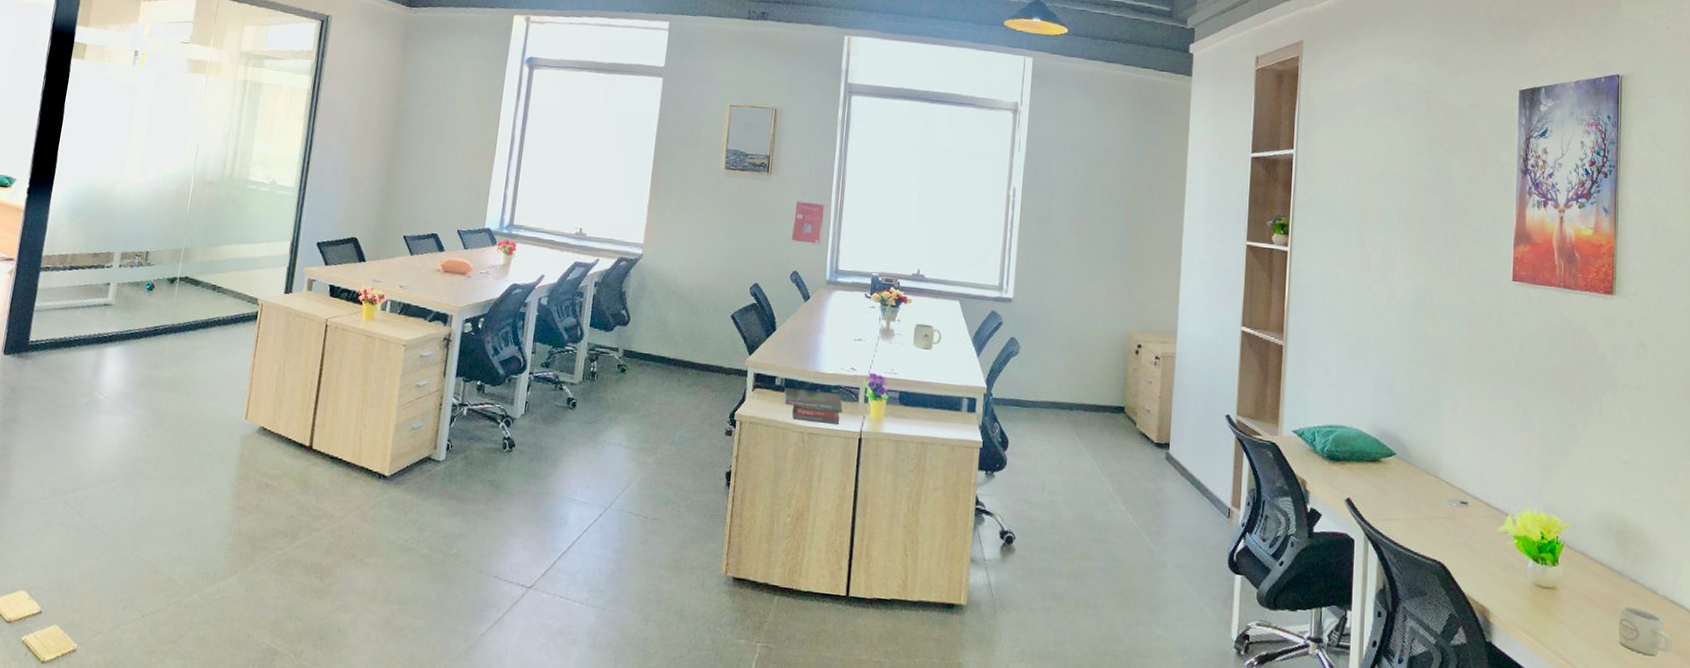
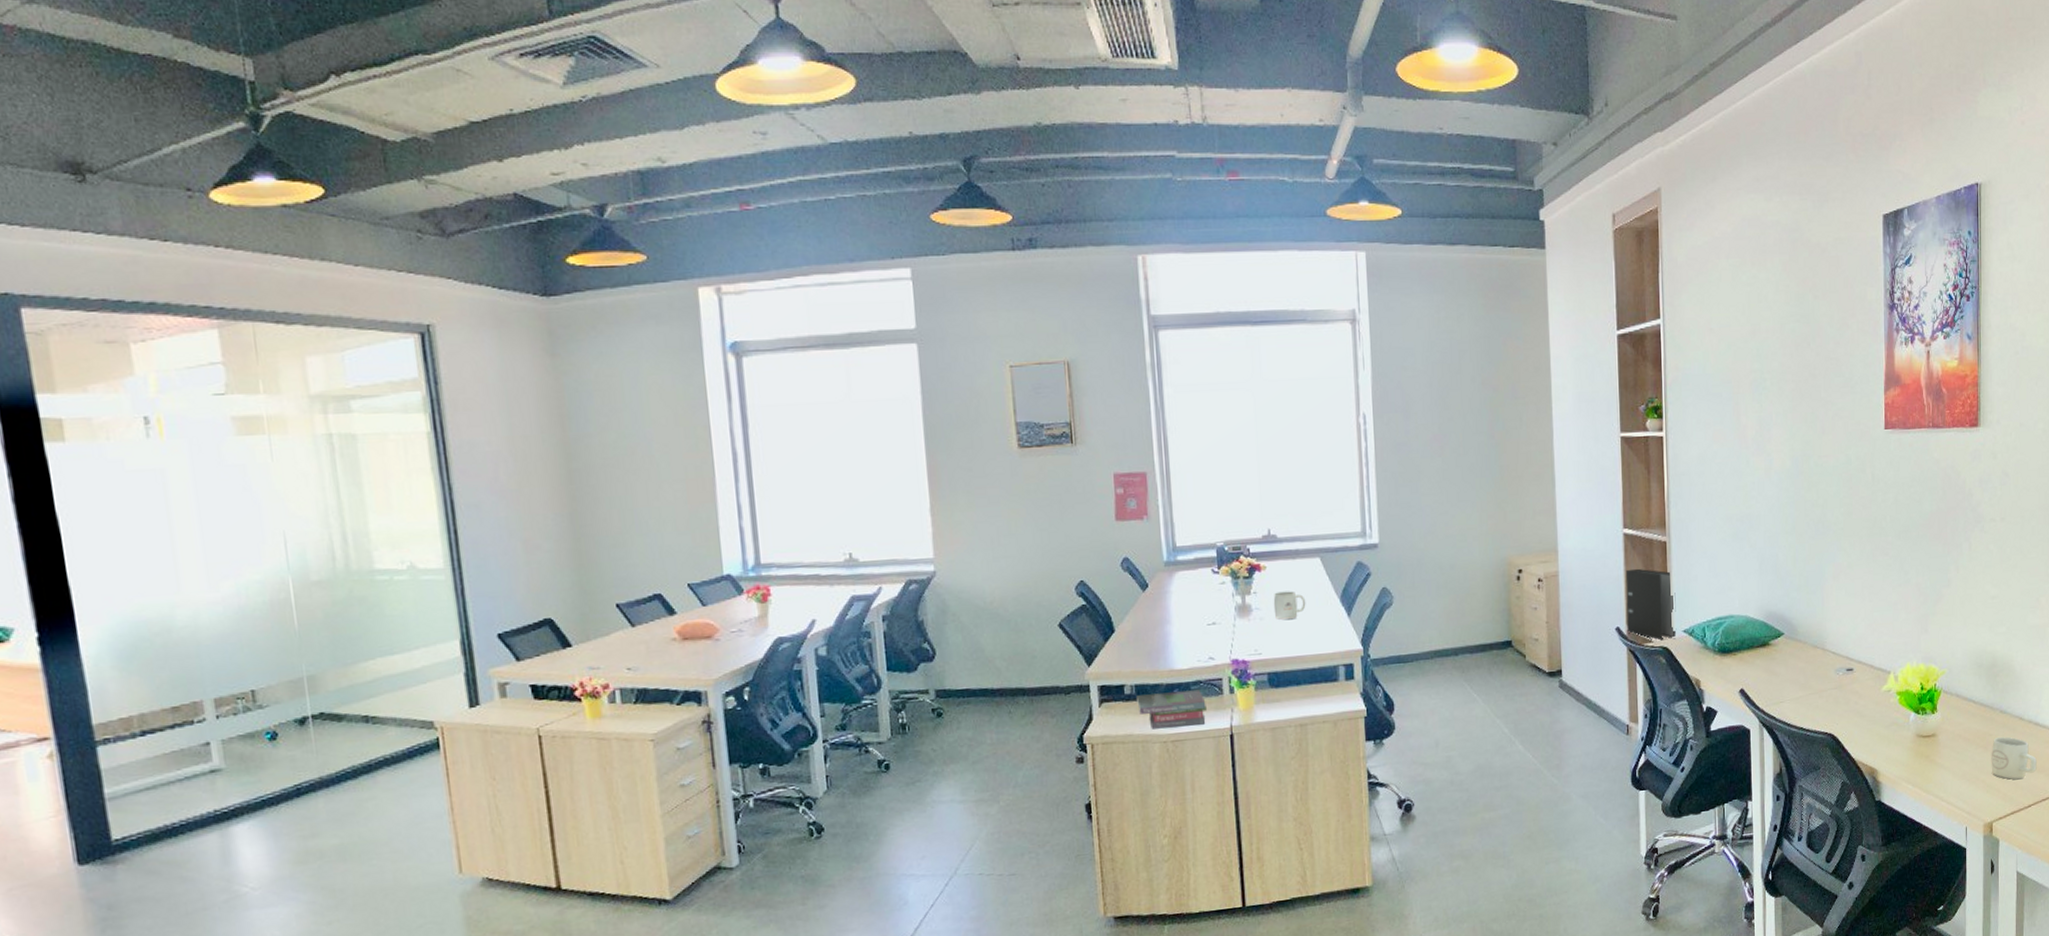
binder: none [1237,364,1288,437] -> present [1625,569,1676,641]

